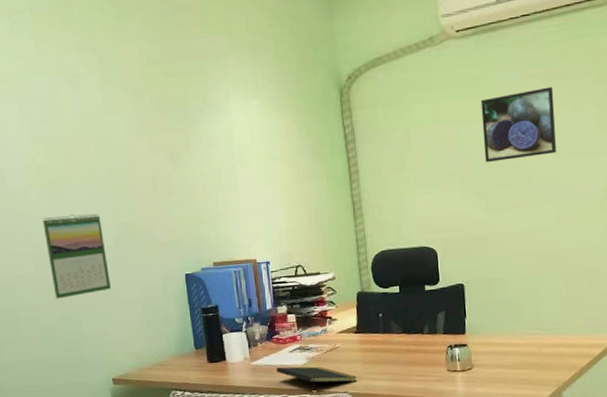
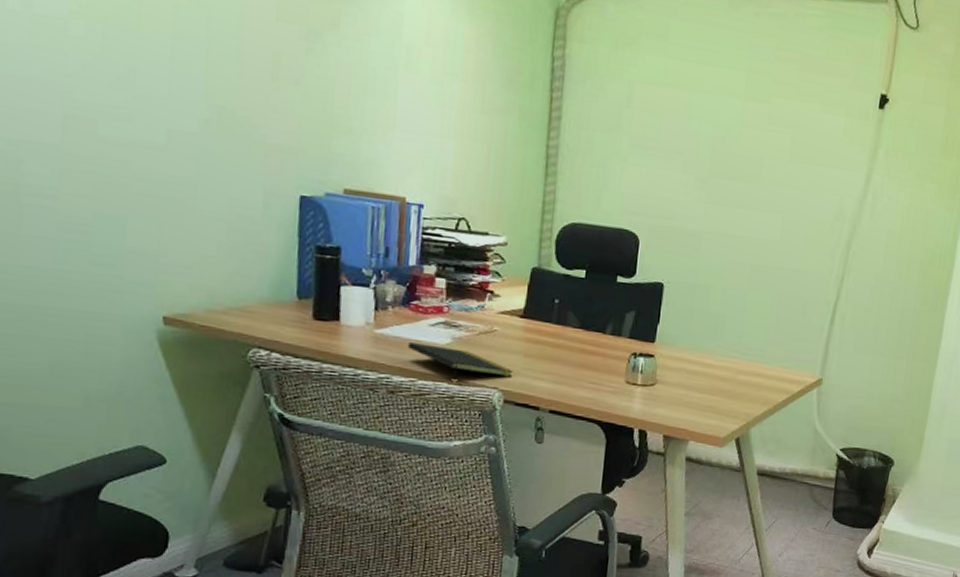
calendar: present [42,213,111,299] -> none [85,68,184,193]
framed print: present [480,87,556,162] -> none [715,71,806,155]

